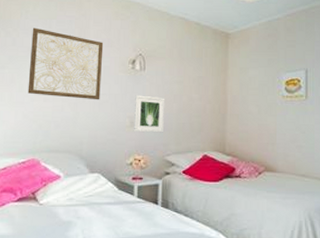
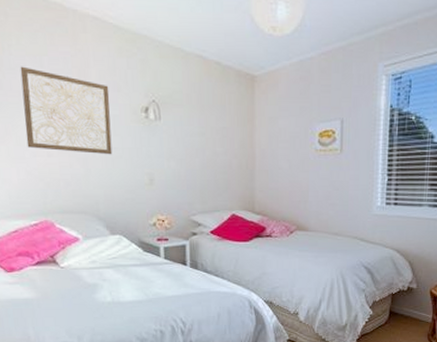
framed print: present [133,95,165,133] -> none [152,149,187,191]

